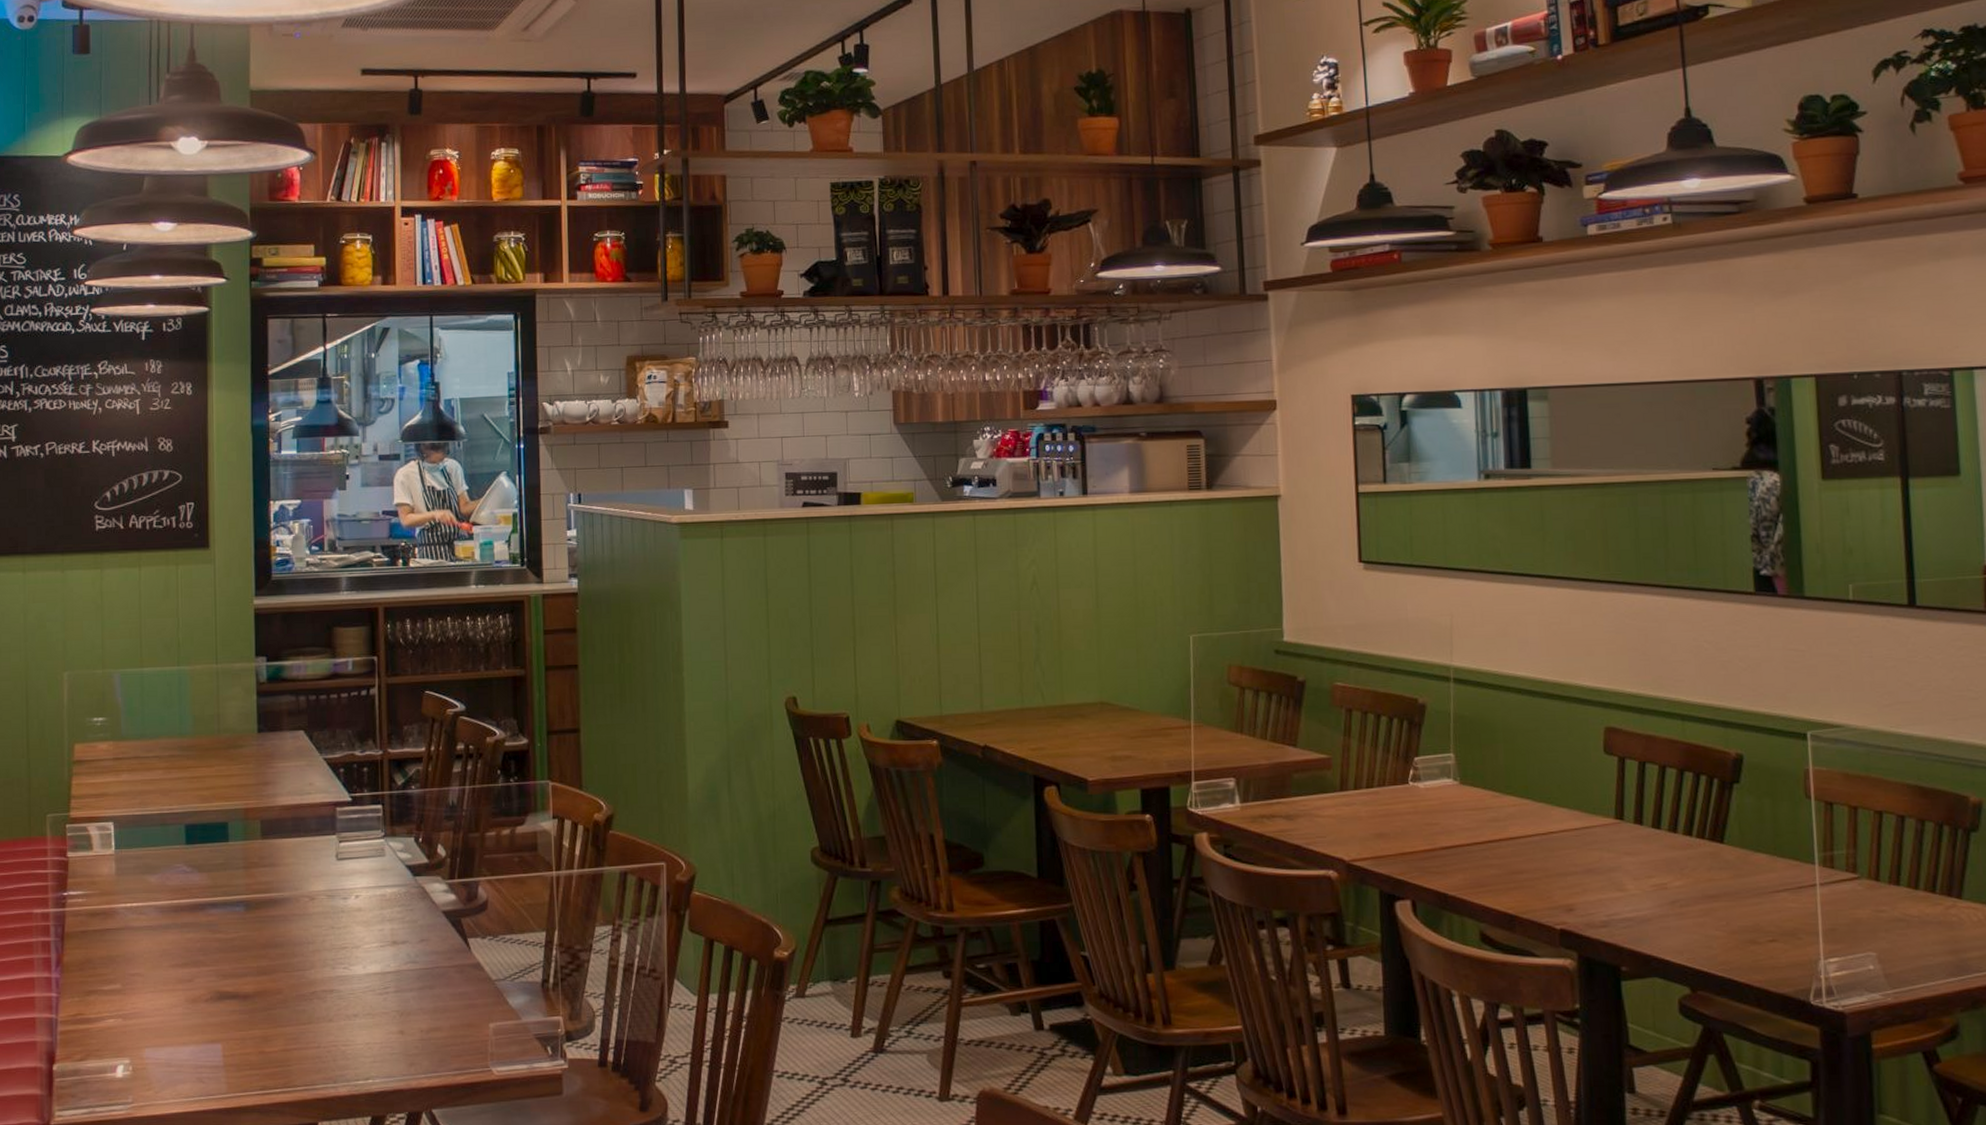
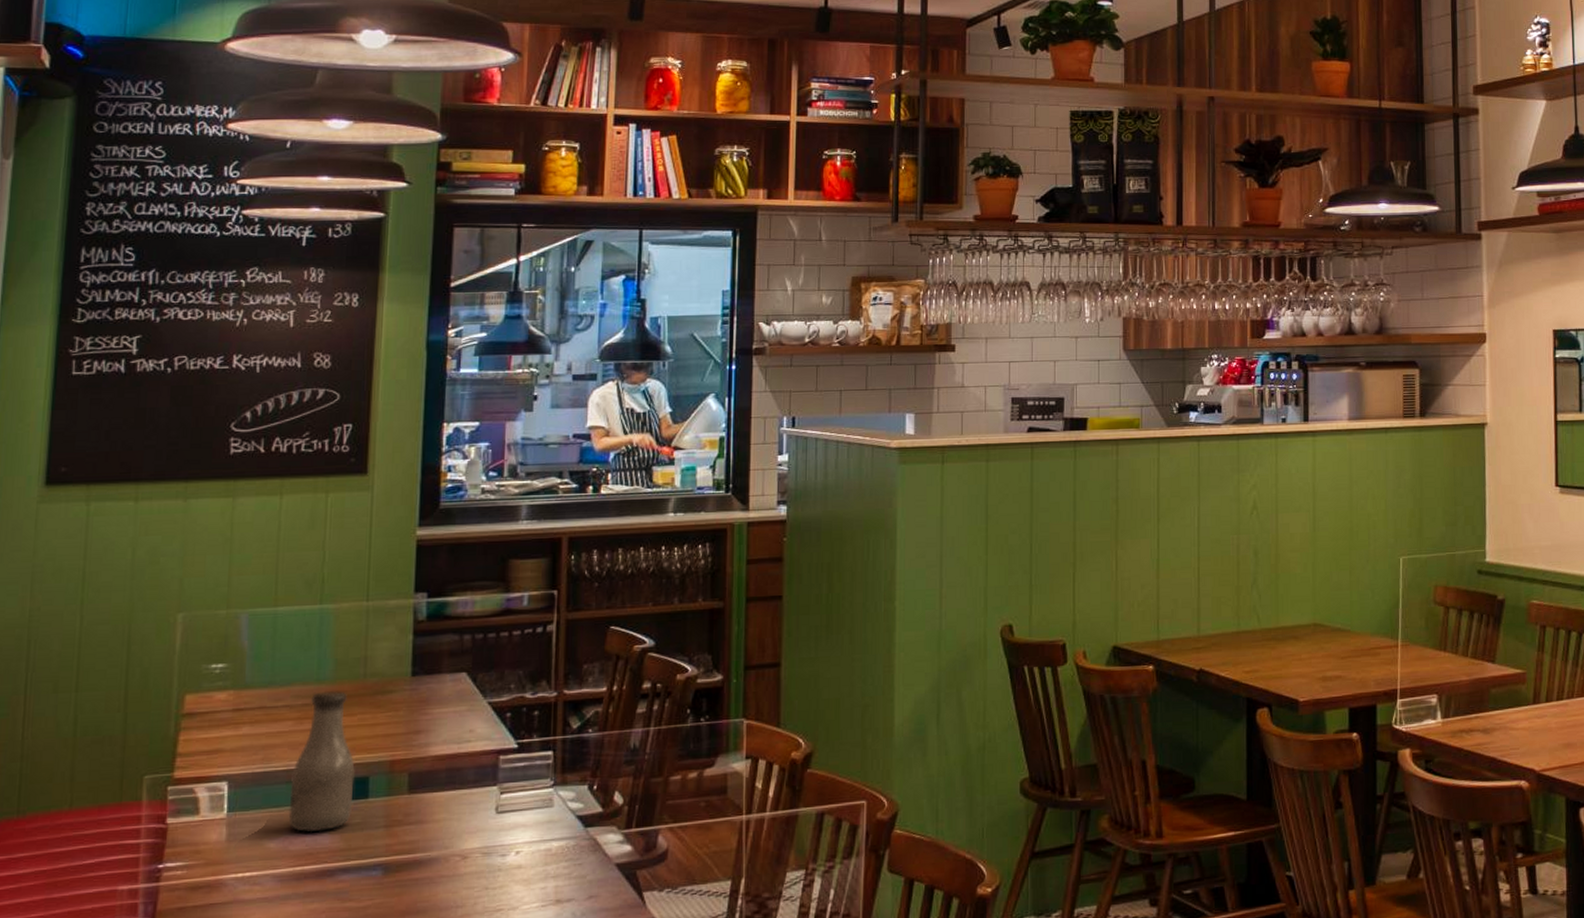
bottle: none [164,744,217,870] -> present [288,691,355,833]

